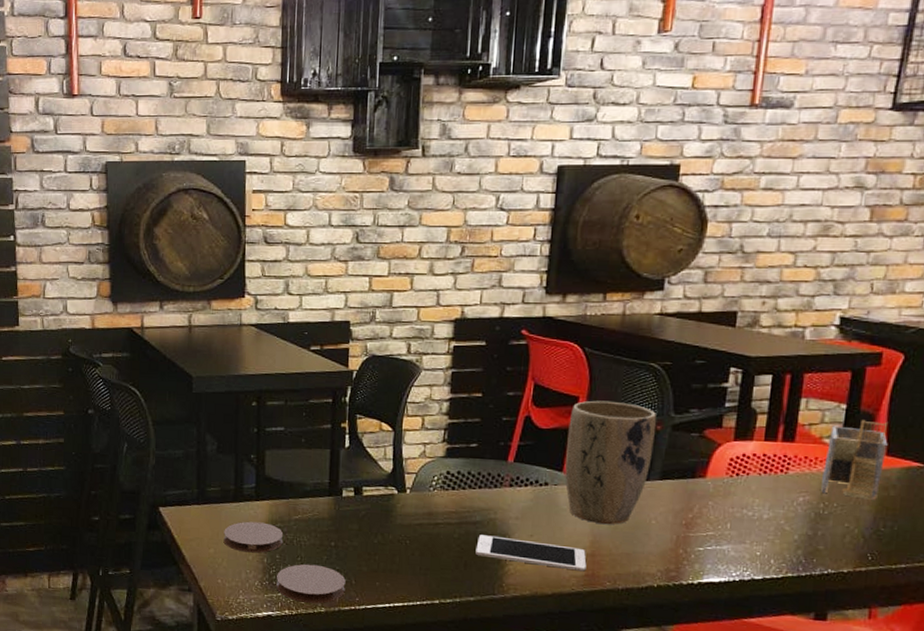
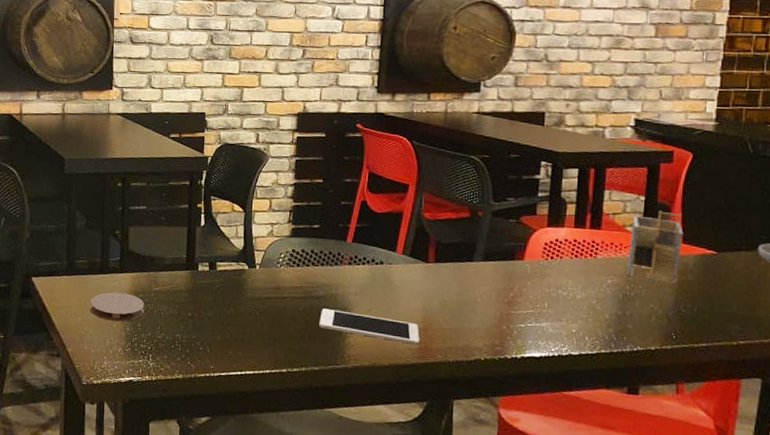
coaster: present [276,564,346,604] -> none [138,332,201,371]
plant pot: present [564,400,657,524] -> none [397,188,479,301]

